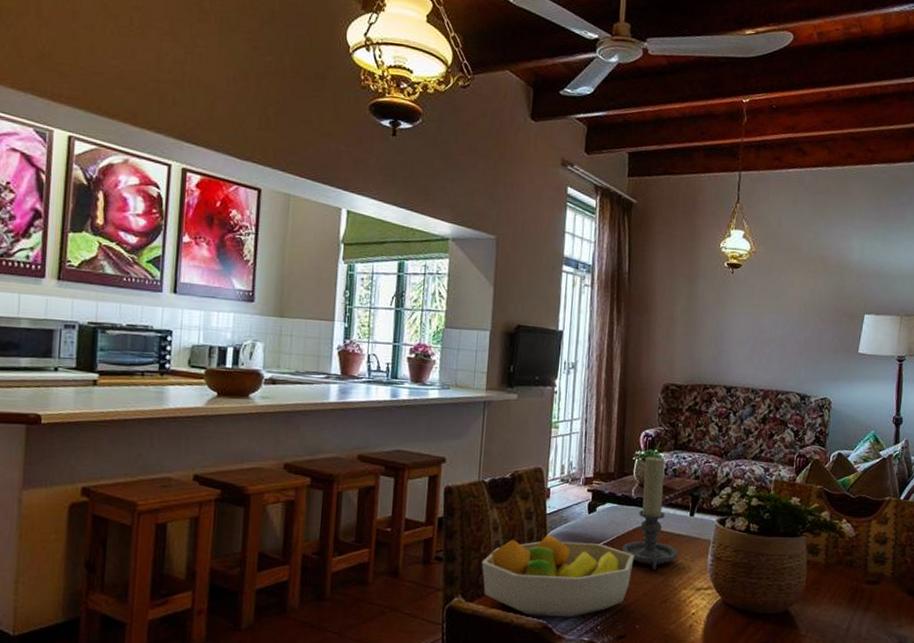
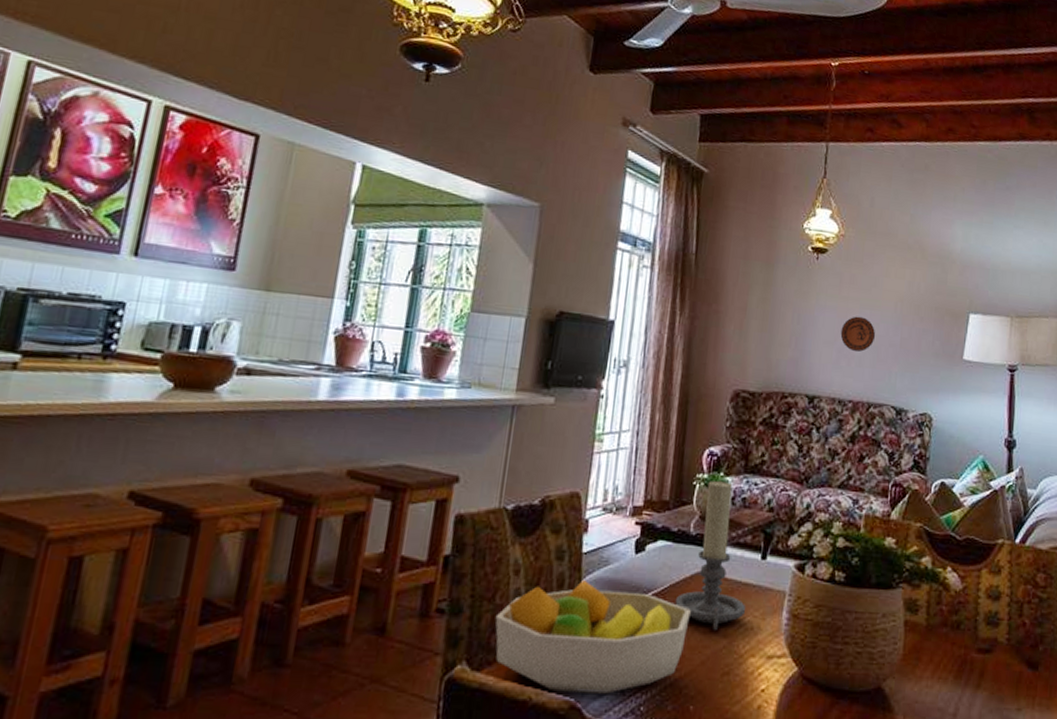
decorative plate: none [753,320,783,349] -> present [840,316,876,352]

